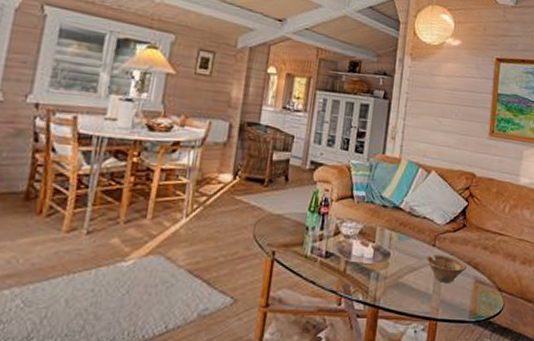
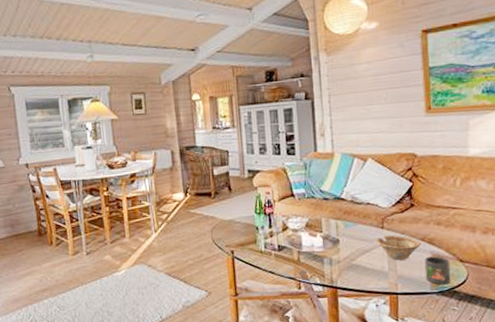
mug: none [465,282,490,314] -> present [424,256,451,285]

